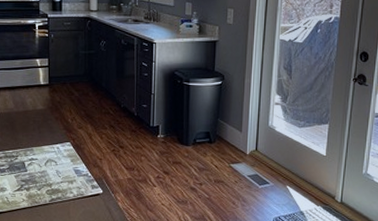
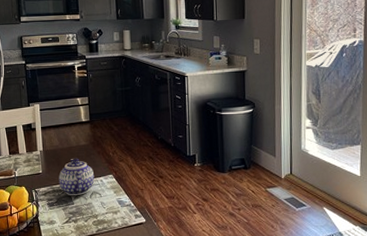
teapot: none [12,122,51,163] -> present [58,158,95,196]

